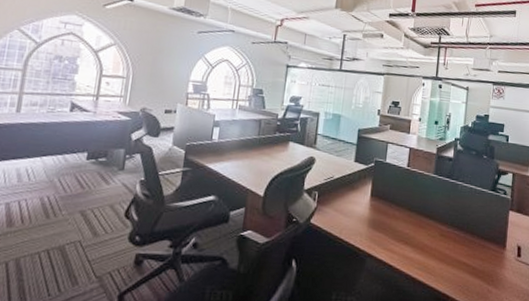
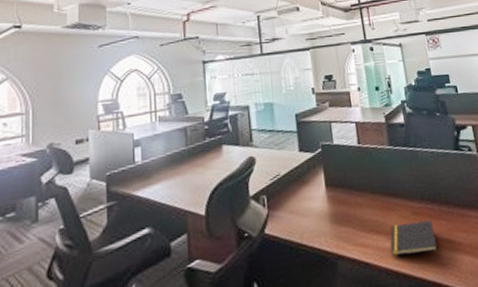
notepad: none [413,240,455,269] -> present [390,220,438,256]

